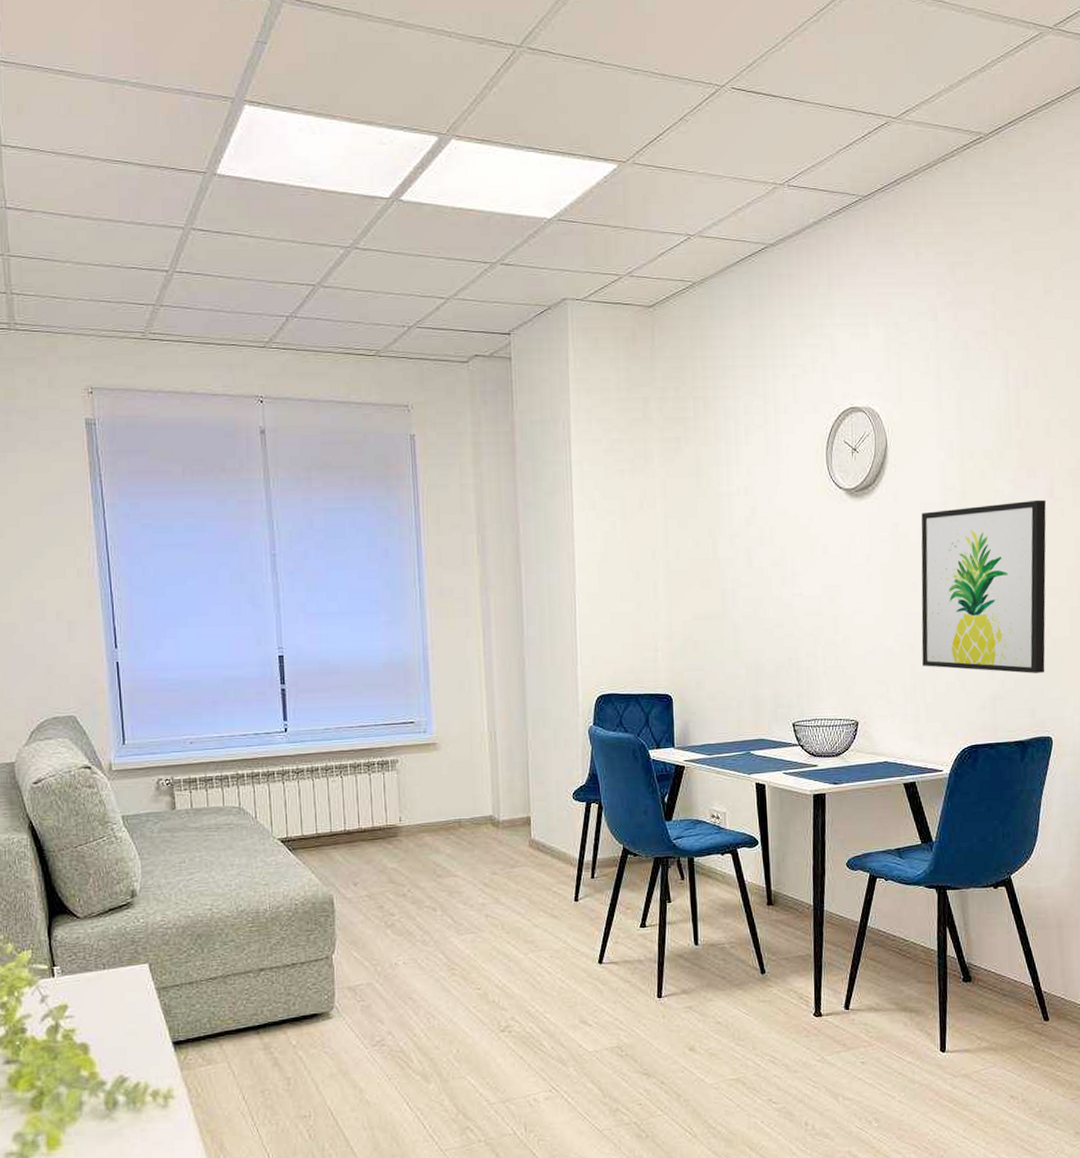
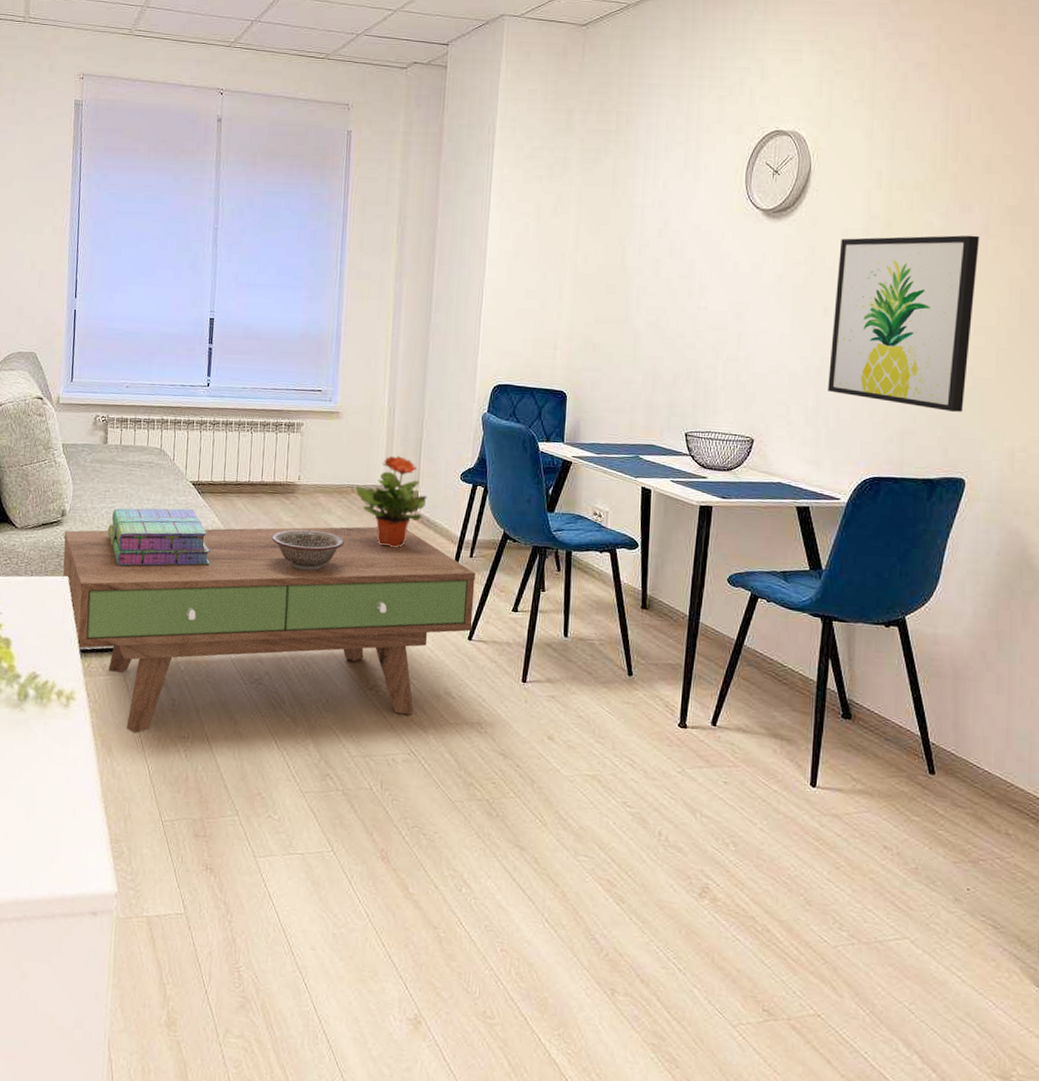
coffee table: none [137,859,602,1122] -> present [62,526,476,733]
stack of books: none [188,868,311,943] -> present [107,508,211,567]
decorative bowl: none [378,873,457,918] -> present [272,529,344,571]
potted plant: none [463,782,540,880] -> present [355,456,427,548]

